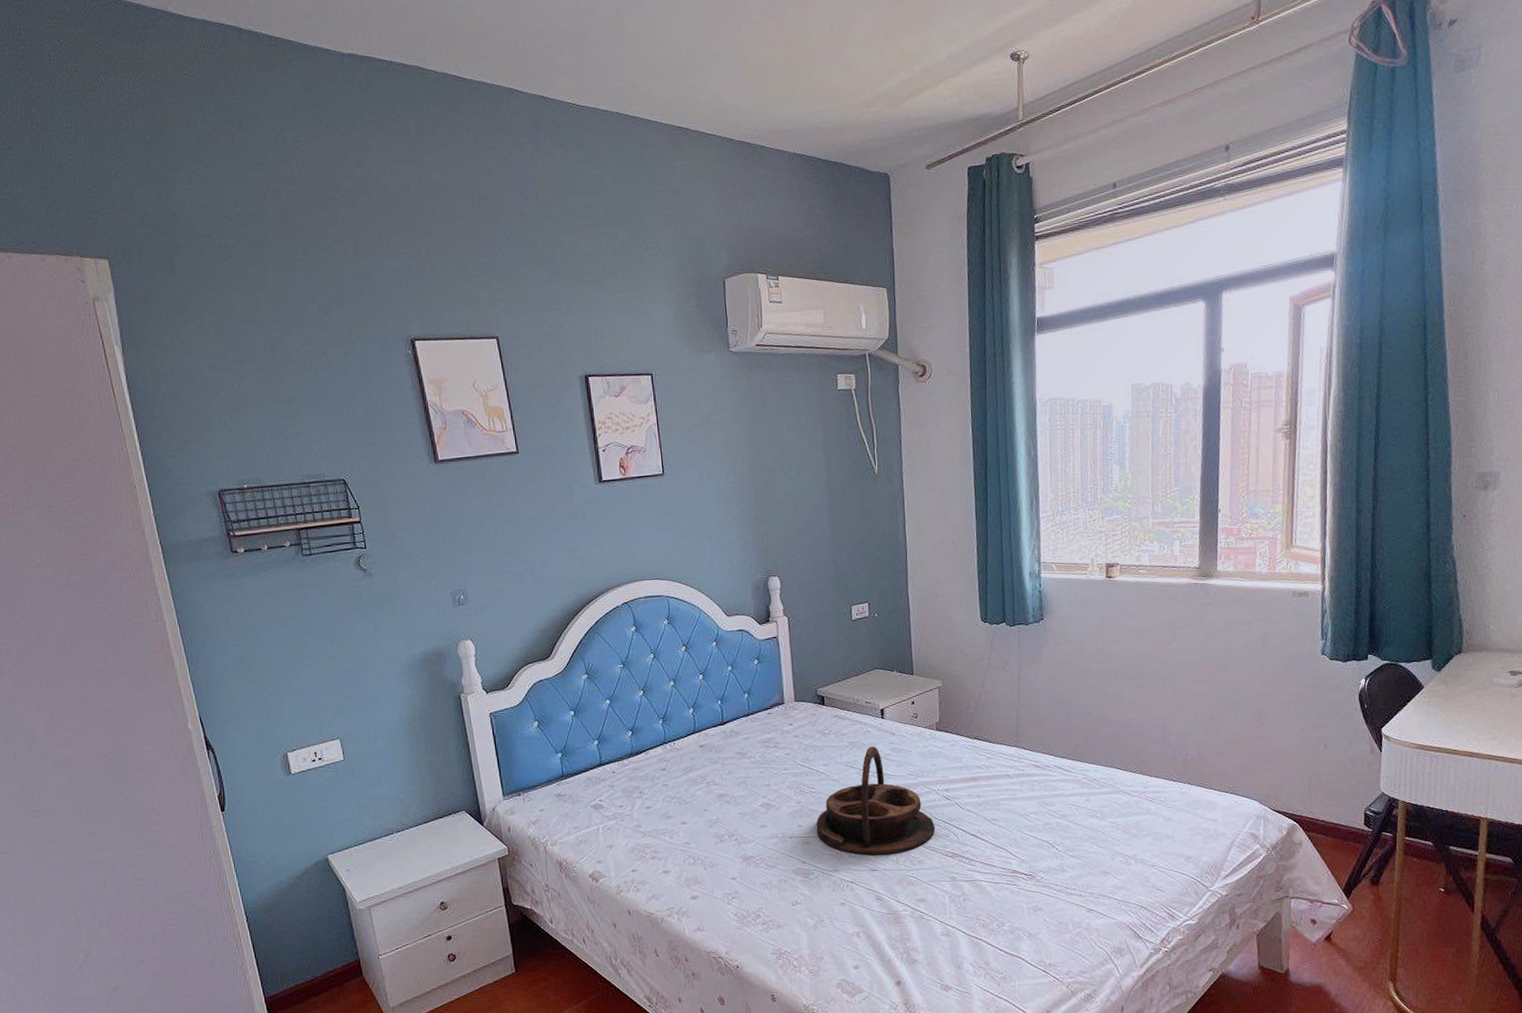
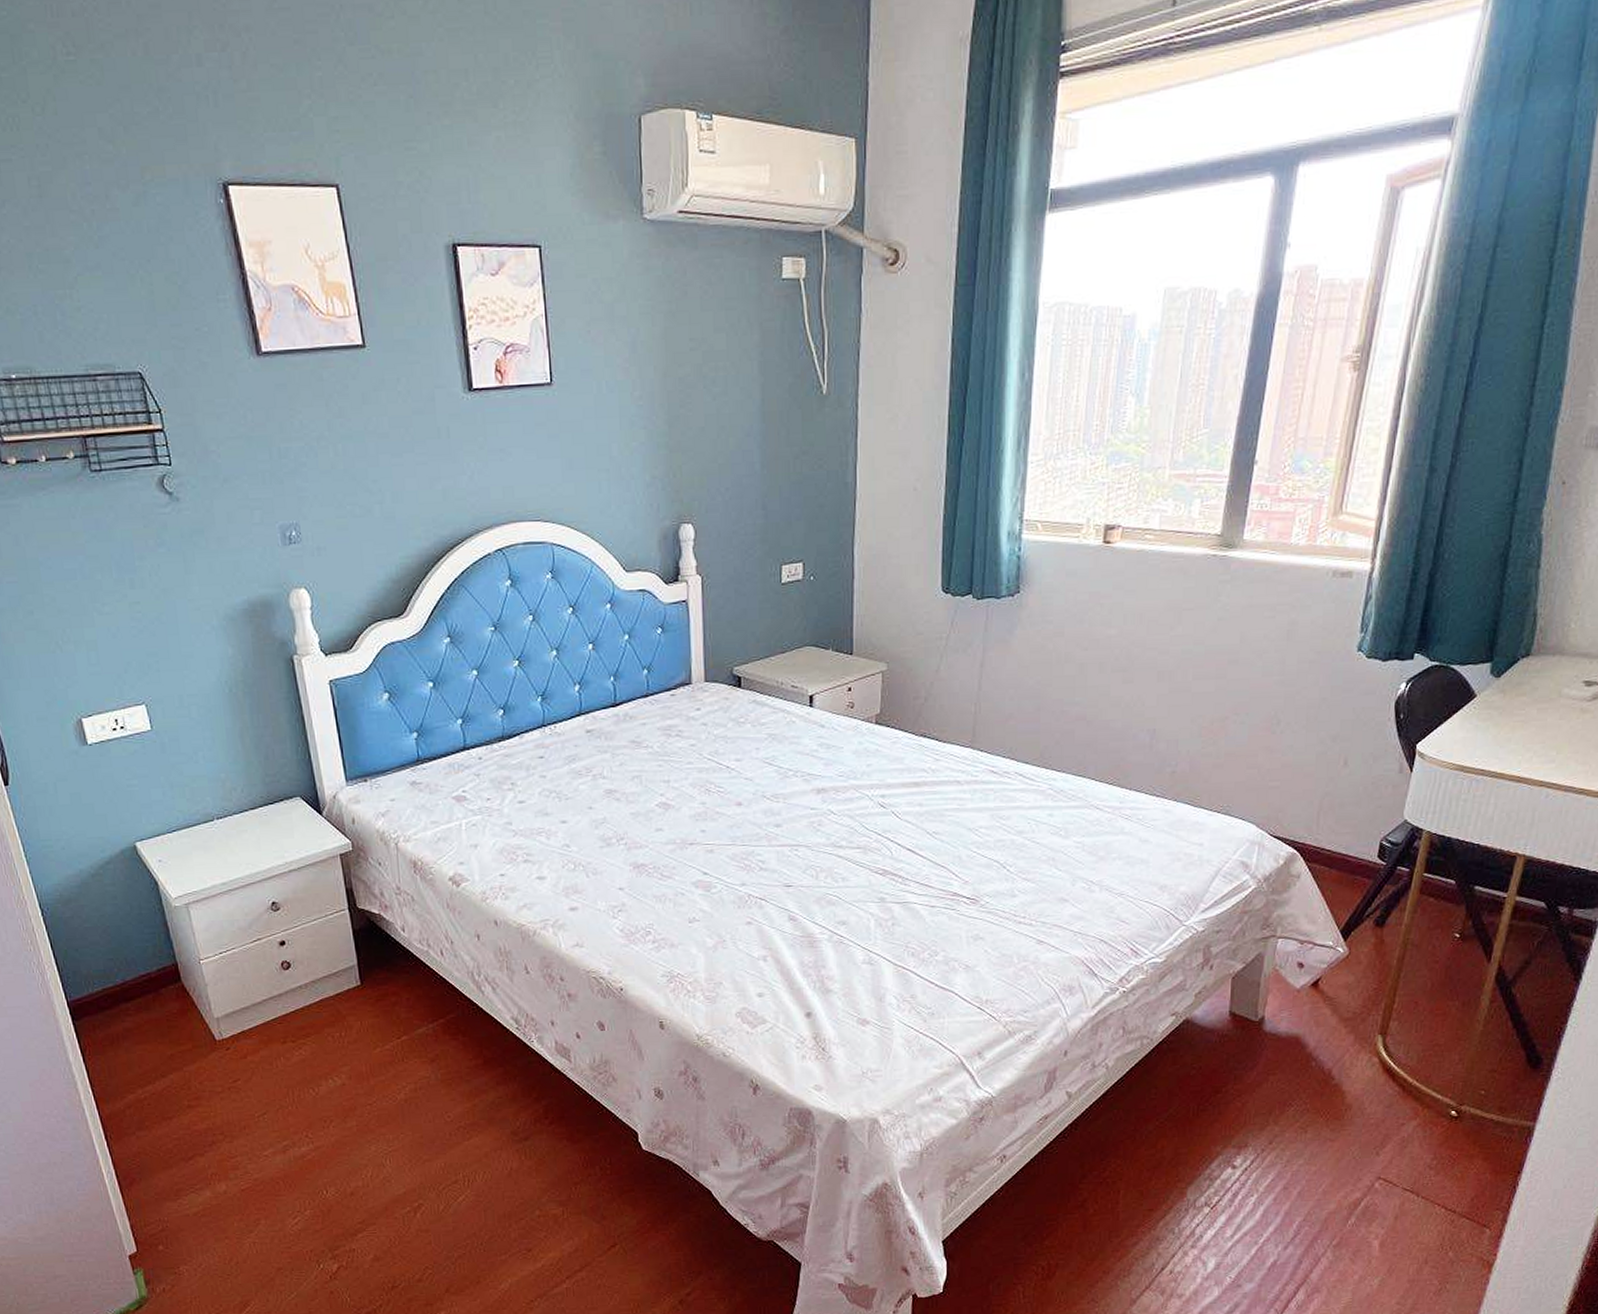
serving tray: present [816,746,936,855] -> none [722,740,865,869]

